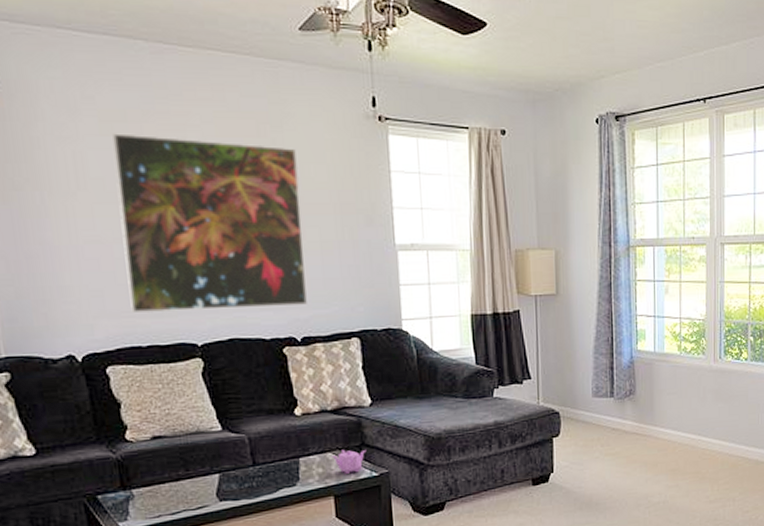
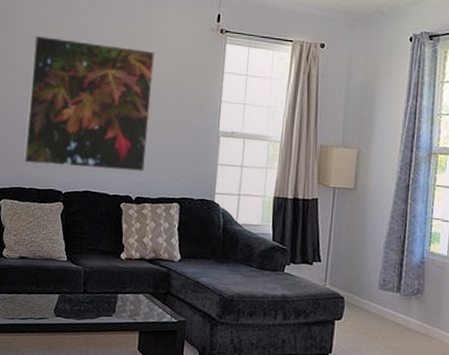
teapot: present [331,449,367,474] -> none [142,294,171,316]

